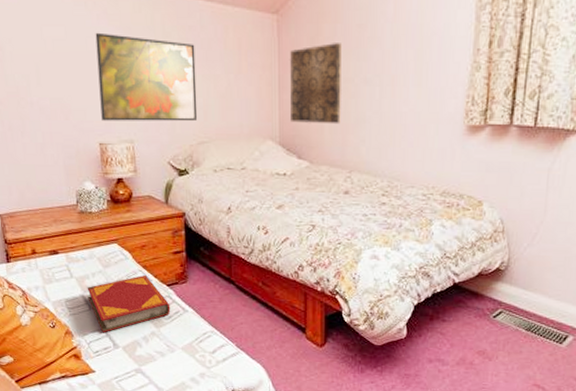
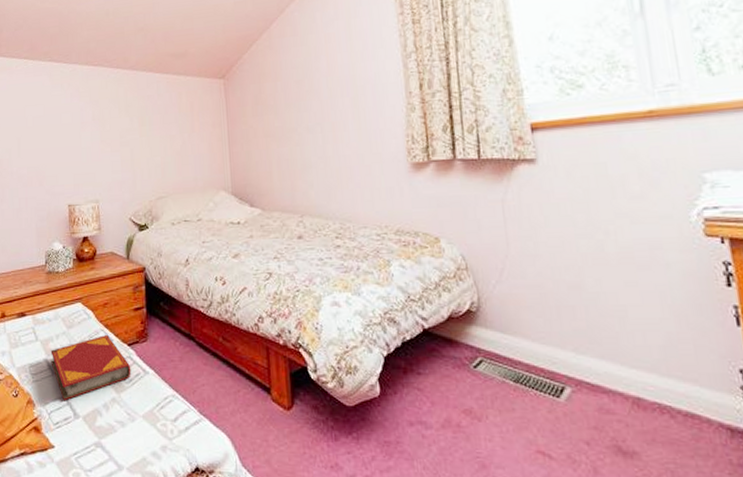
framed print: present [95,32,198,122] -> none [68,108,156,184]
wall art: present [290,43,342,124] -> none [237,98,288,173]

